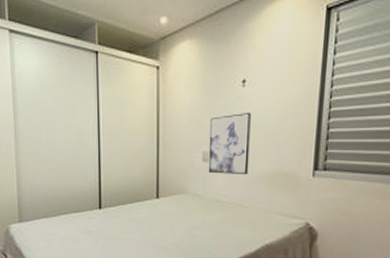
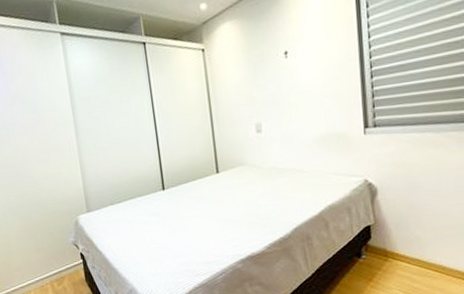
wall art: present [208,113,251,175] -> none [259,81,302,143]

